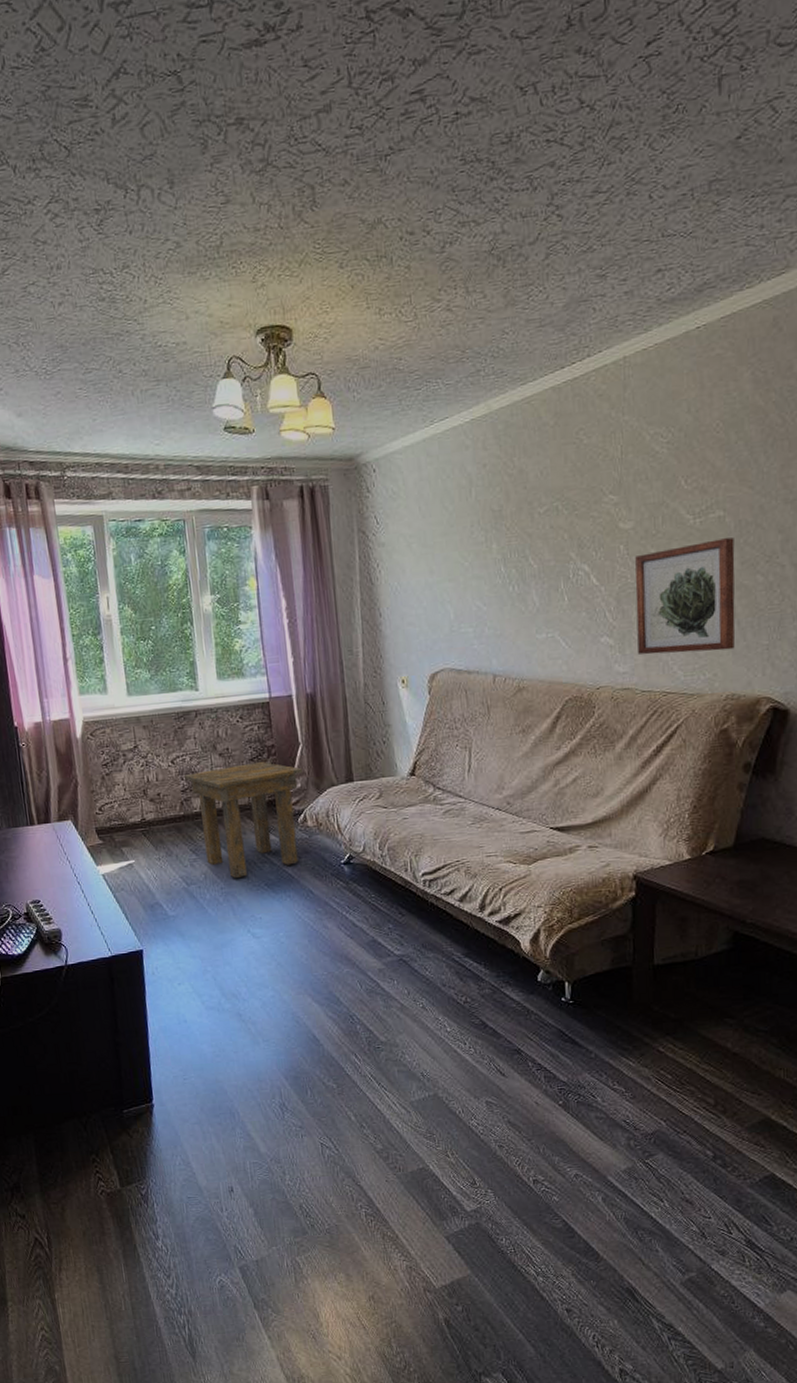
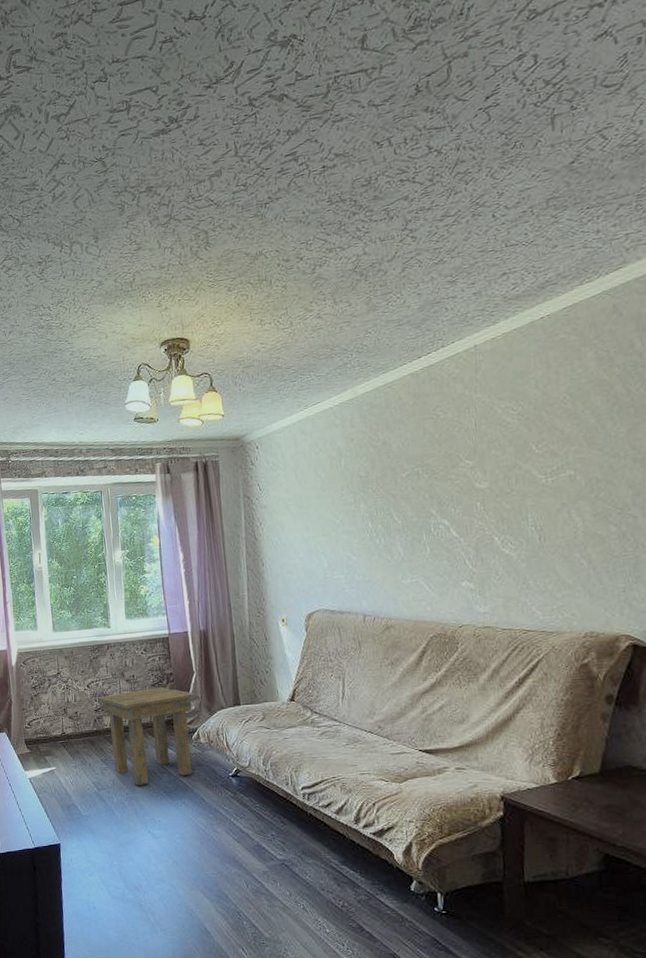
wall art: present [635,537,735,655] -> none [491,493,591,597]

